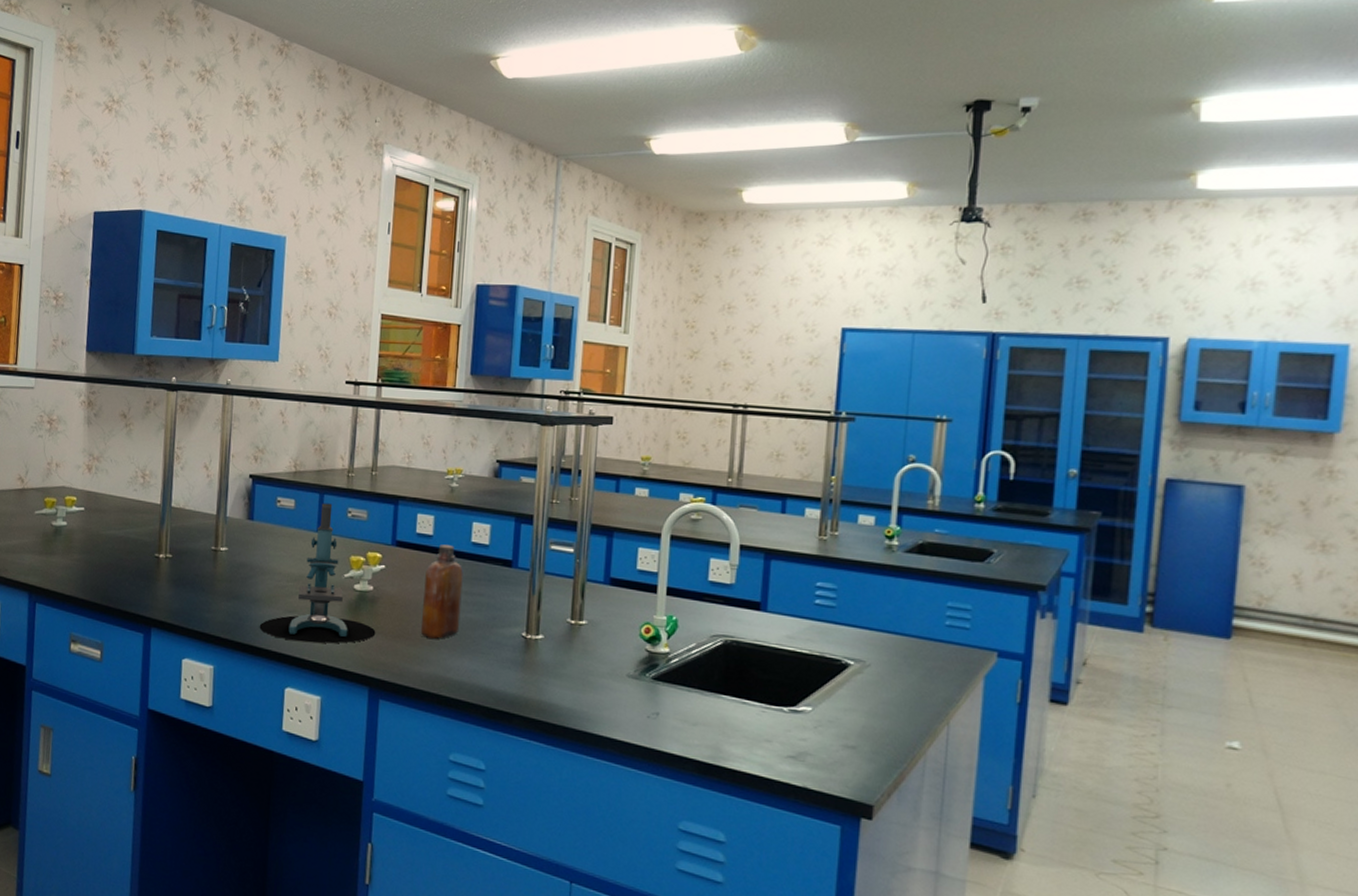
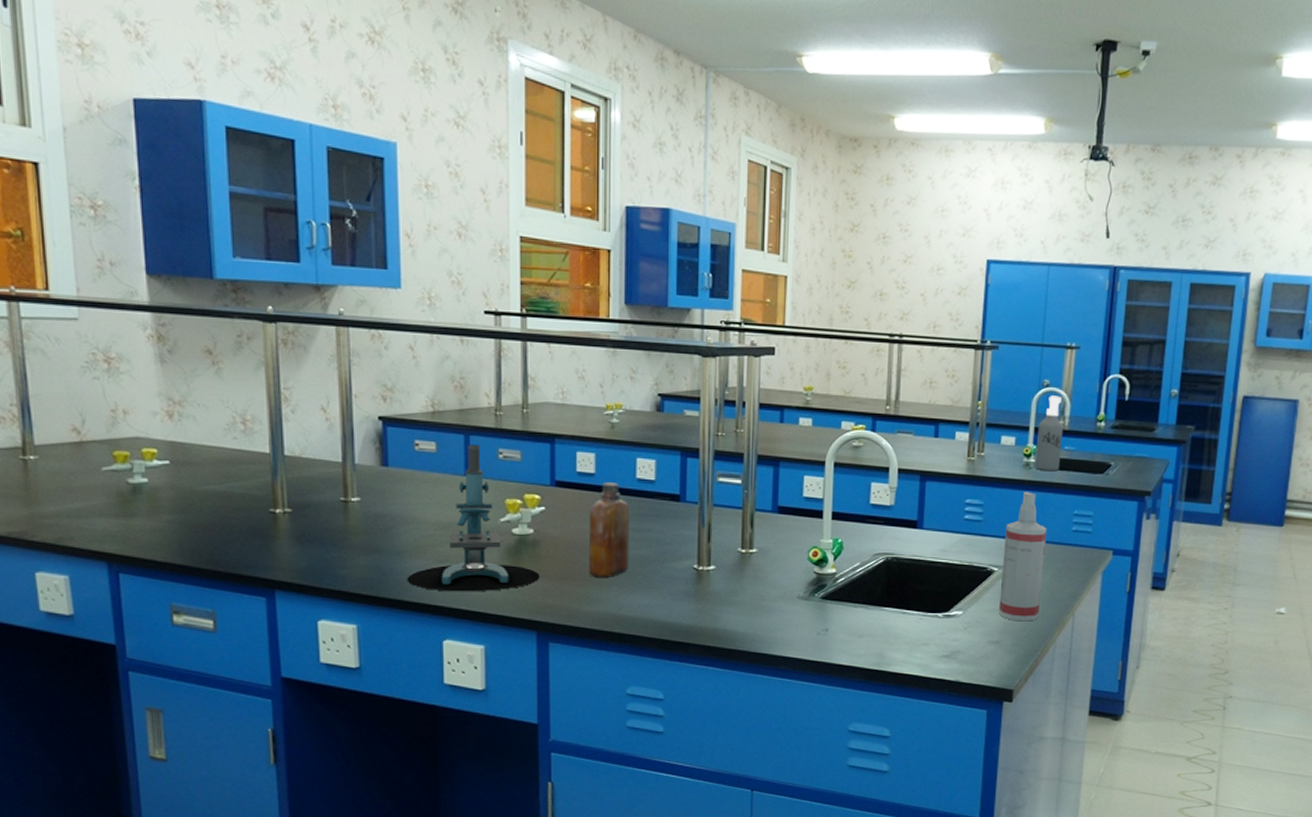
spray bottle: none [855,577,914,727] -> present [999,492,1047,622]
spray bottle: none [899,472,933,557] -> present [1035,395,1064,472]

